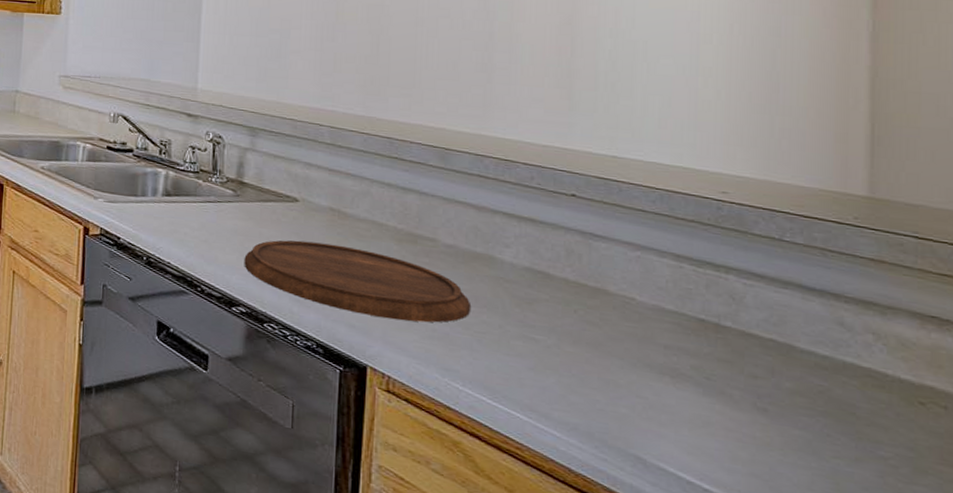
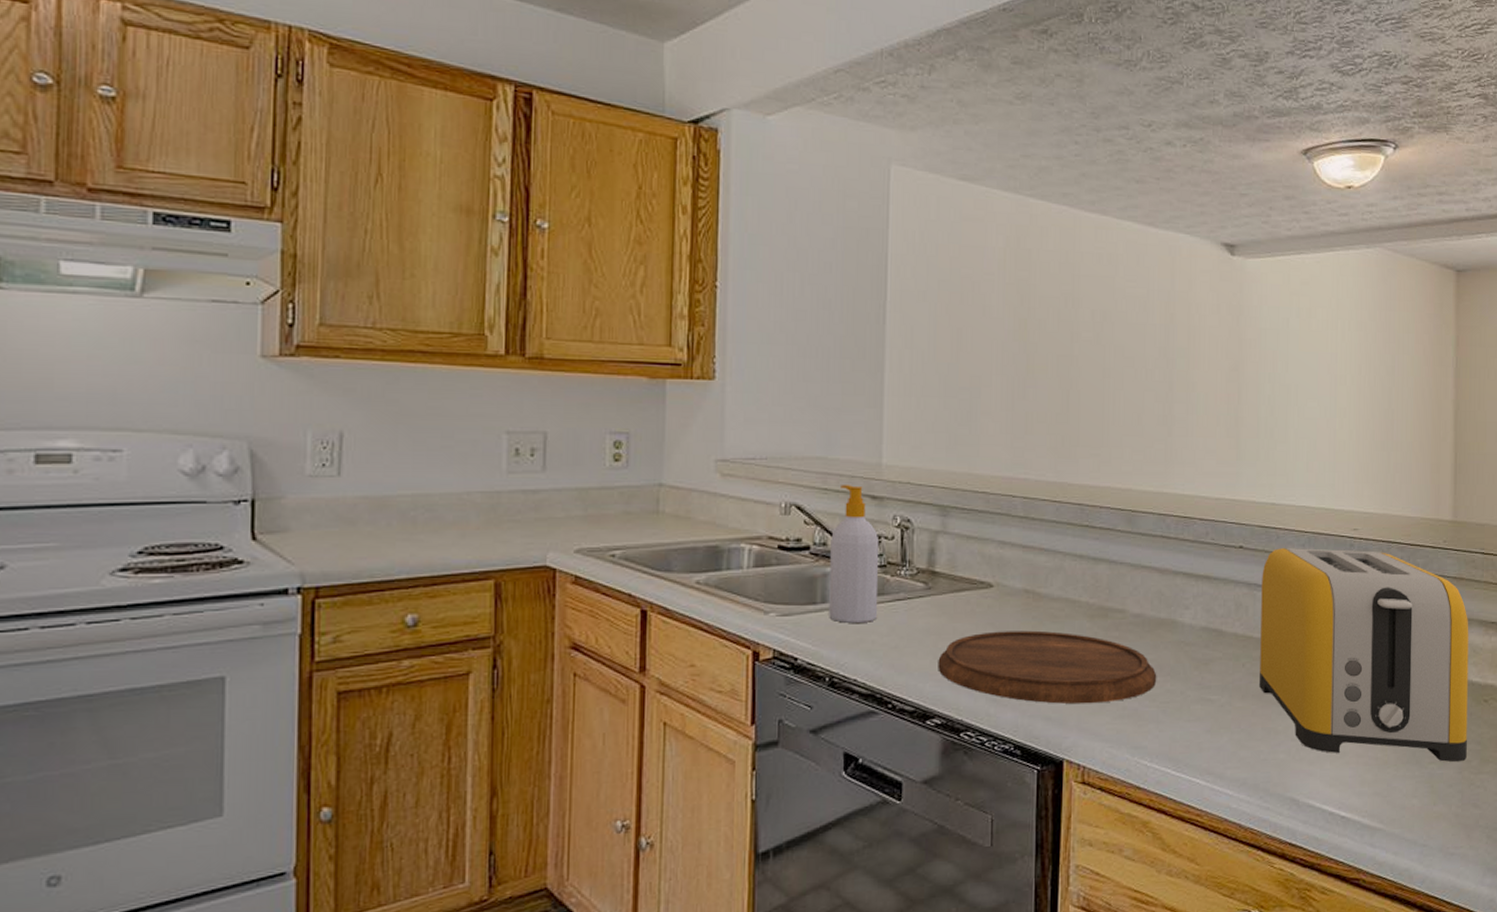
soap bottle: none [148,103,194,217] -> present [829,485,880,624]
toaster: none [595,201,895,465] -> present [1259,547,1469,763]

